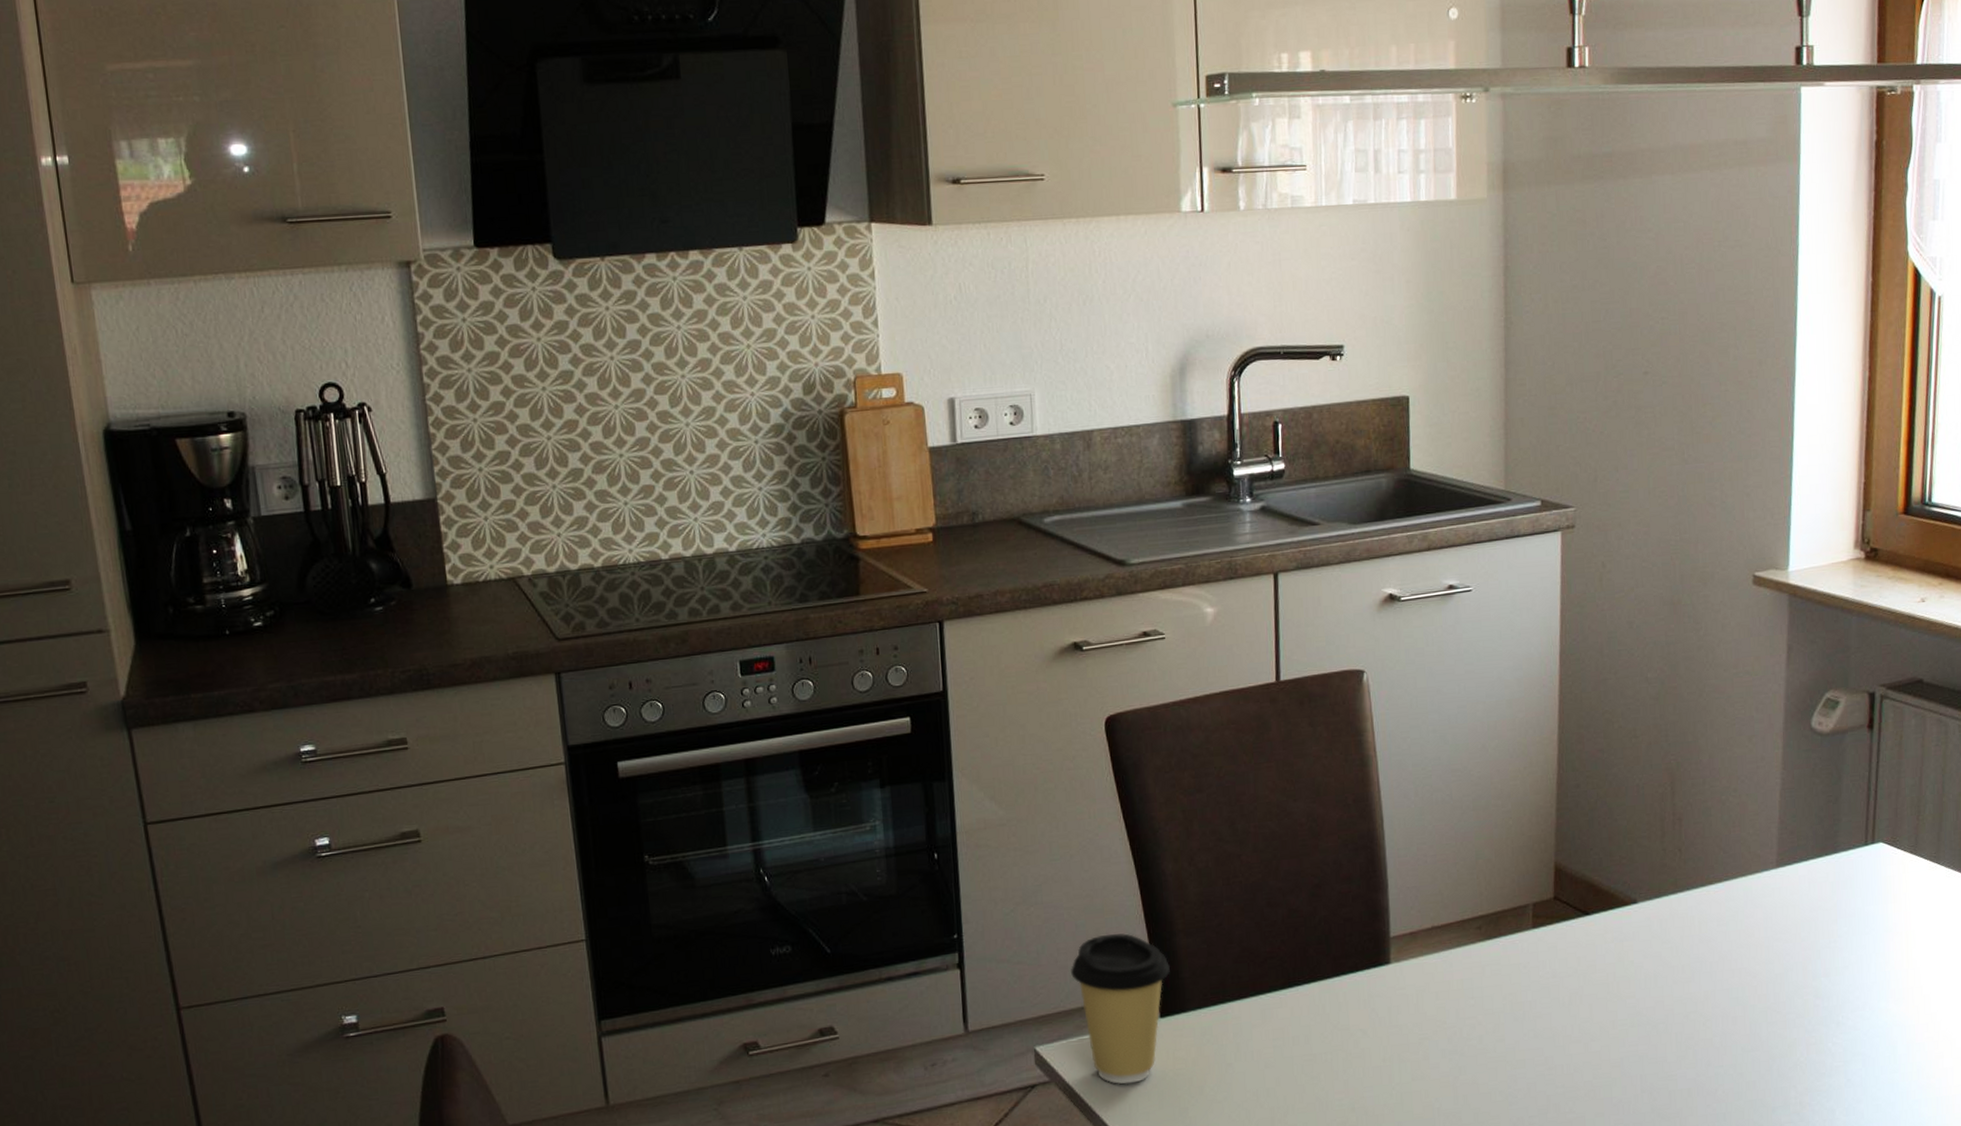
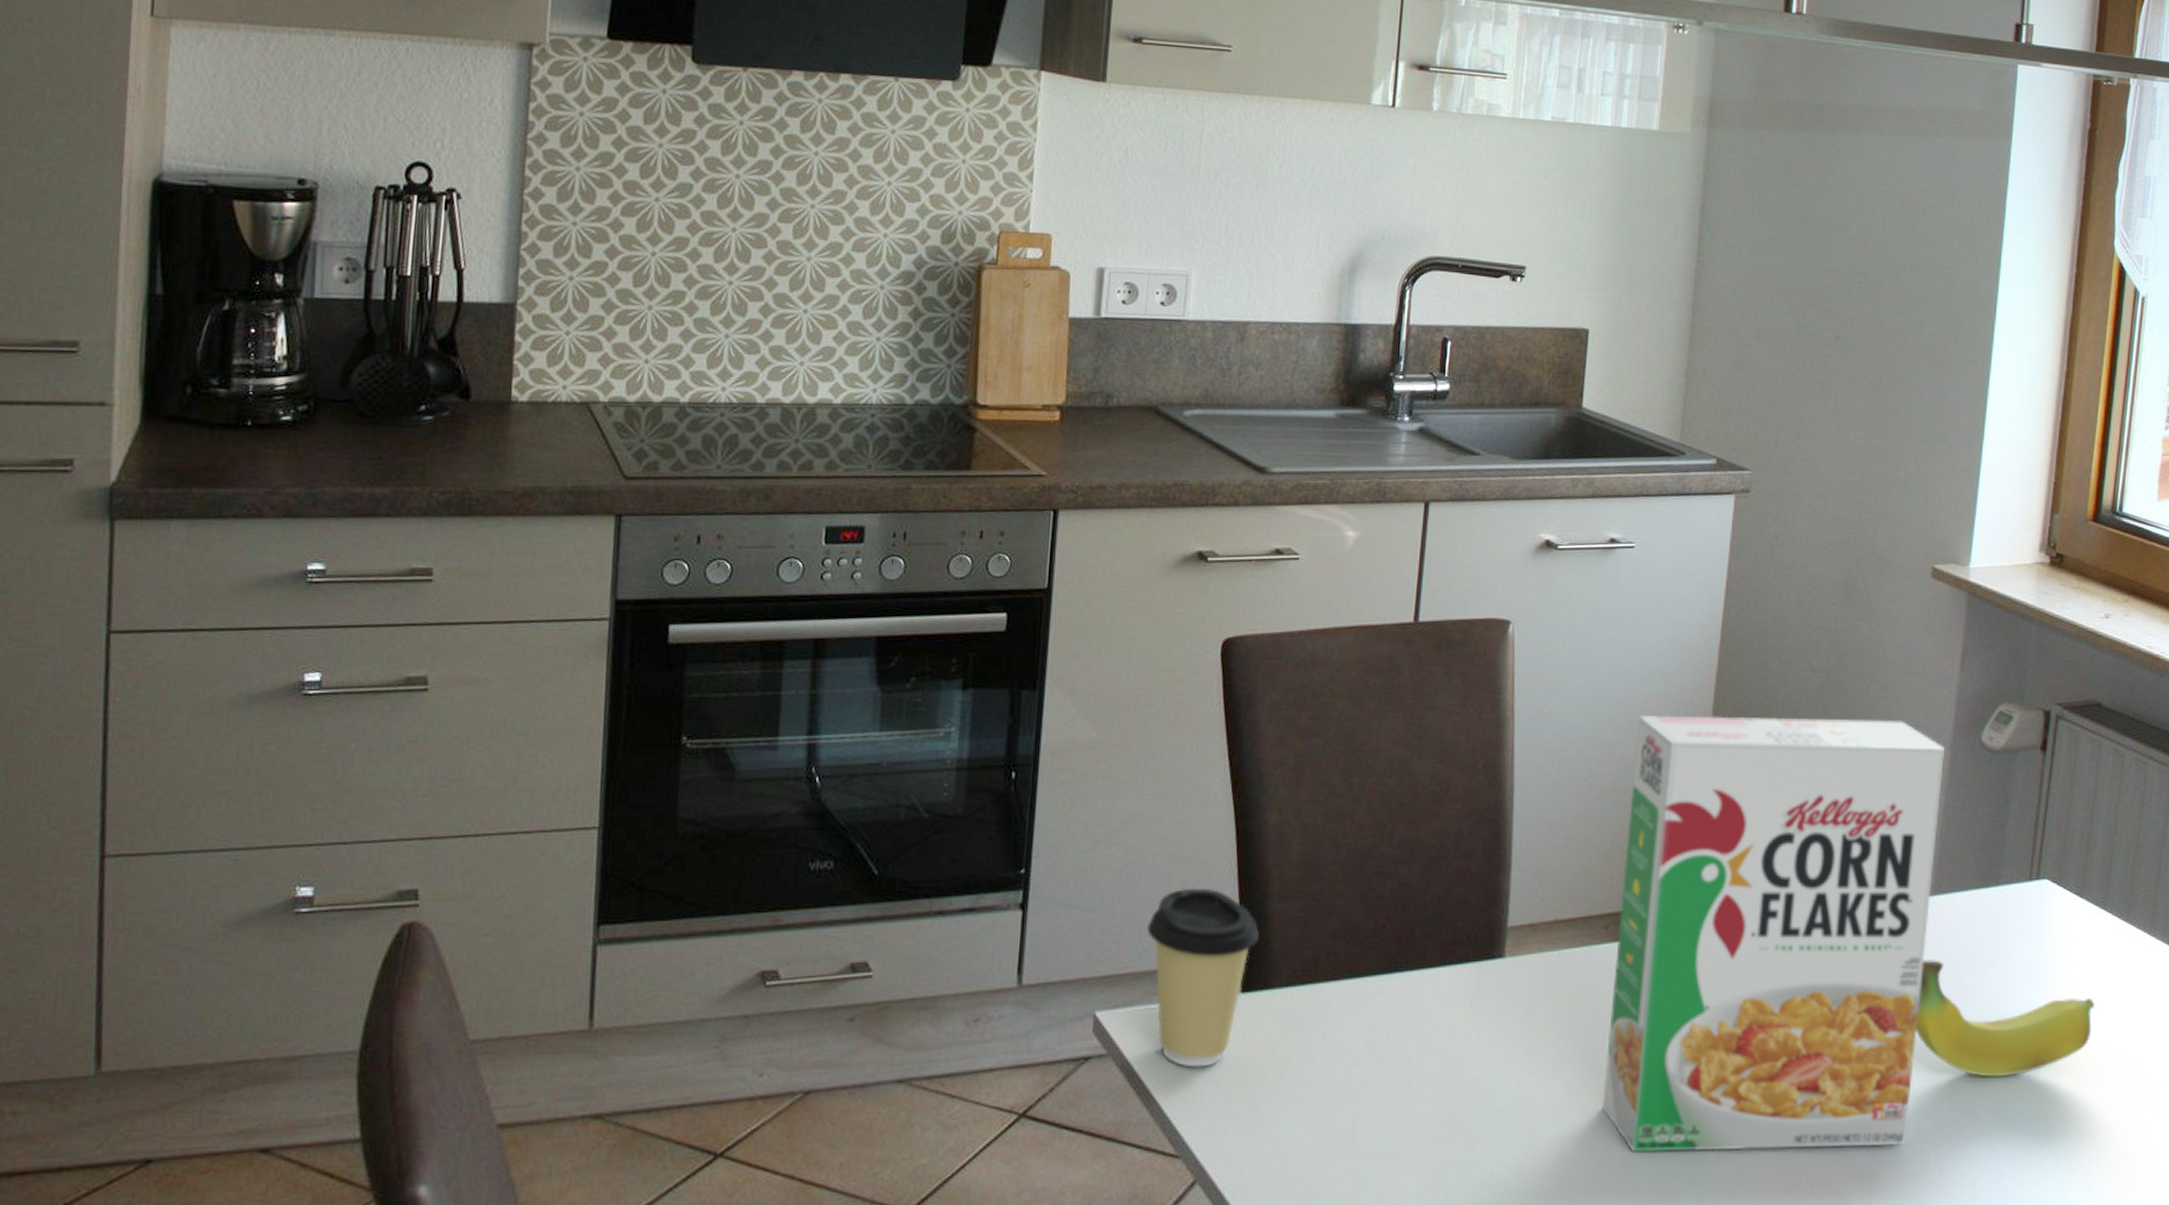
cereal box: none [1490,717,1778,1116] -> present [1602,715,1946,1152]
fruit: none [1769,924,1934,1020] -> present [1916,960,2095,1077]

